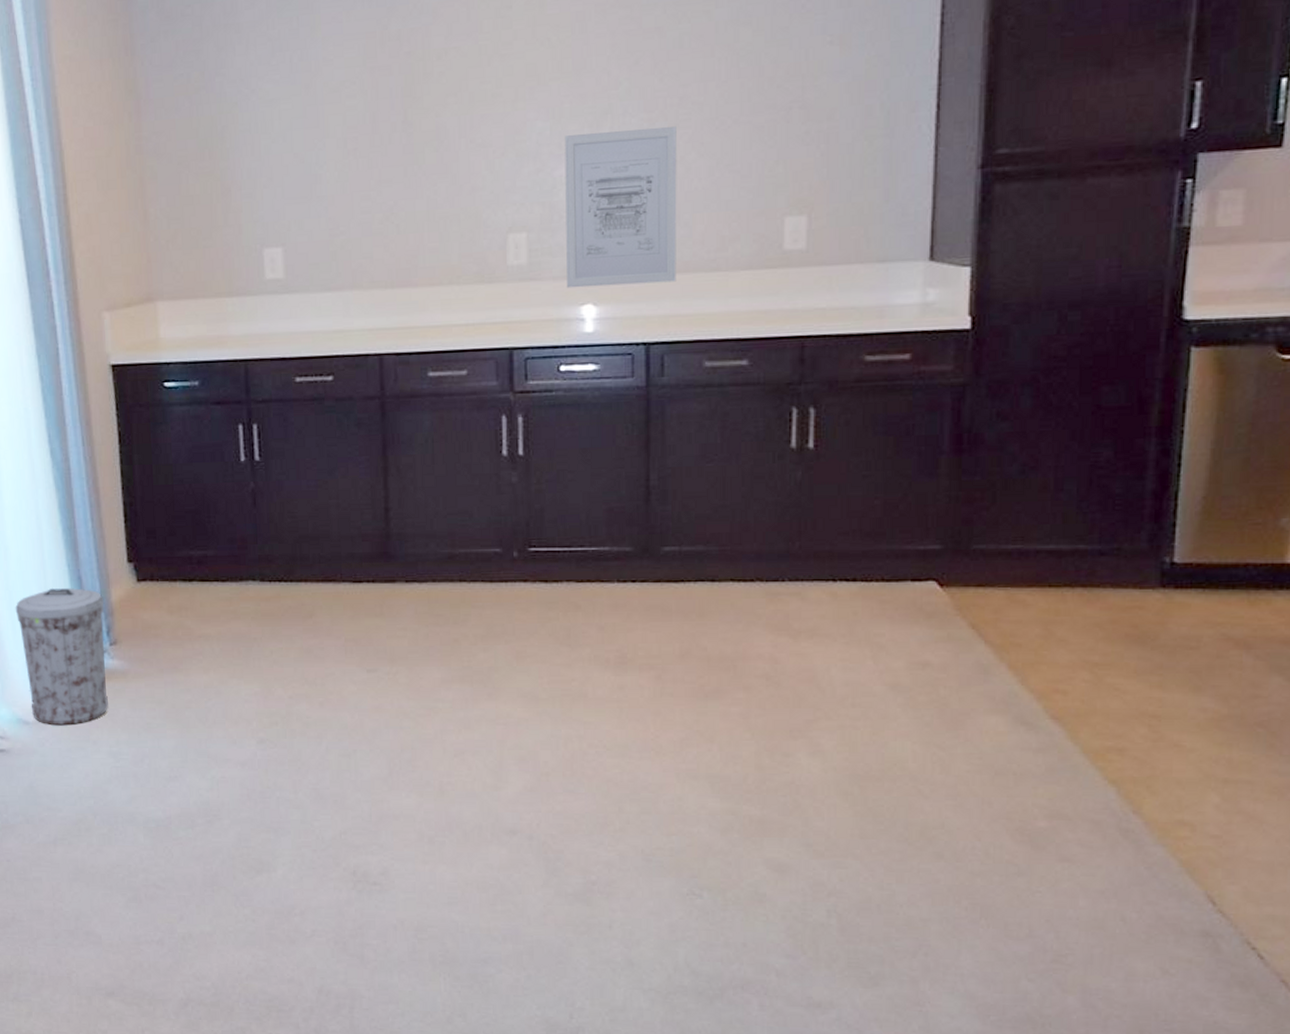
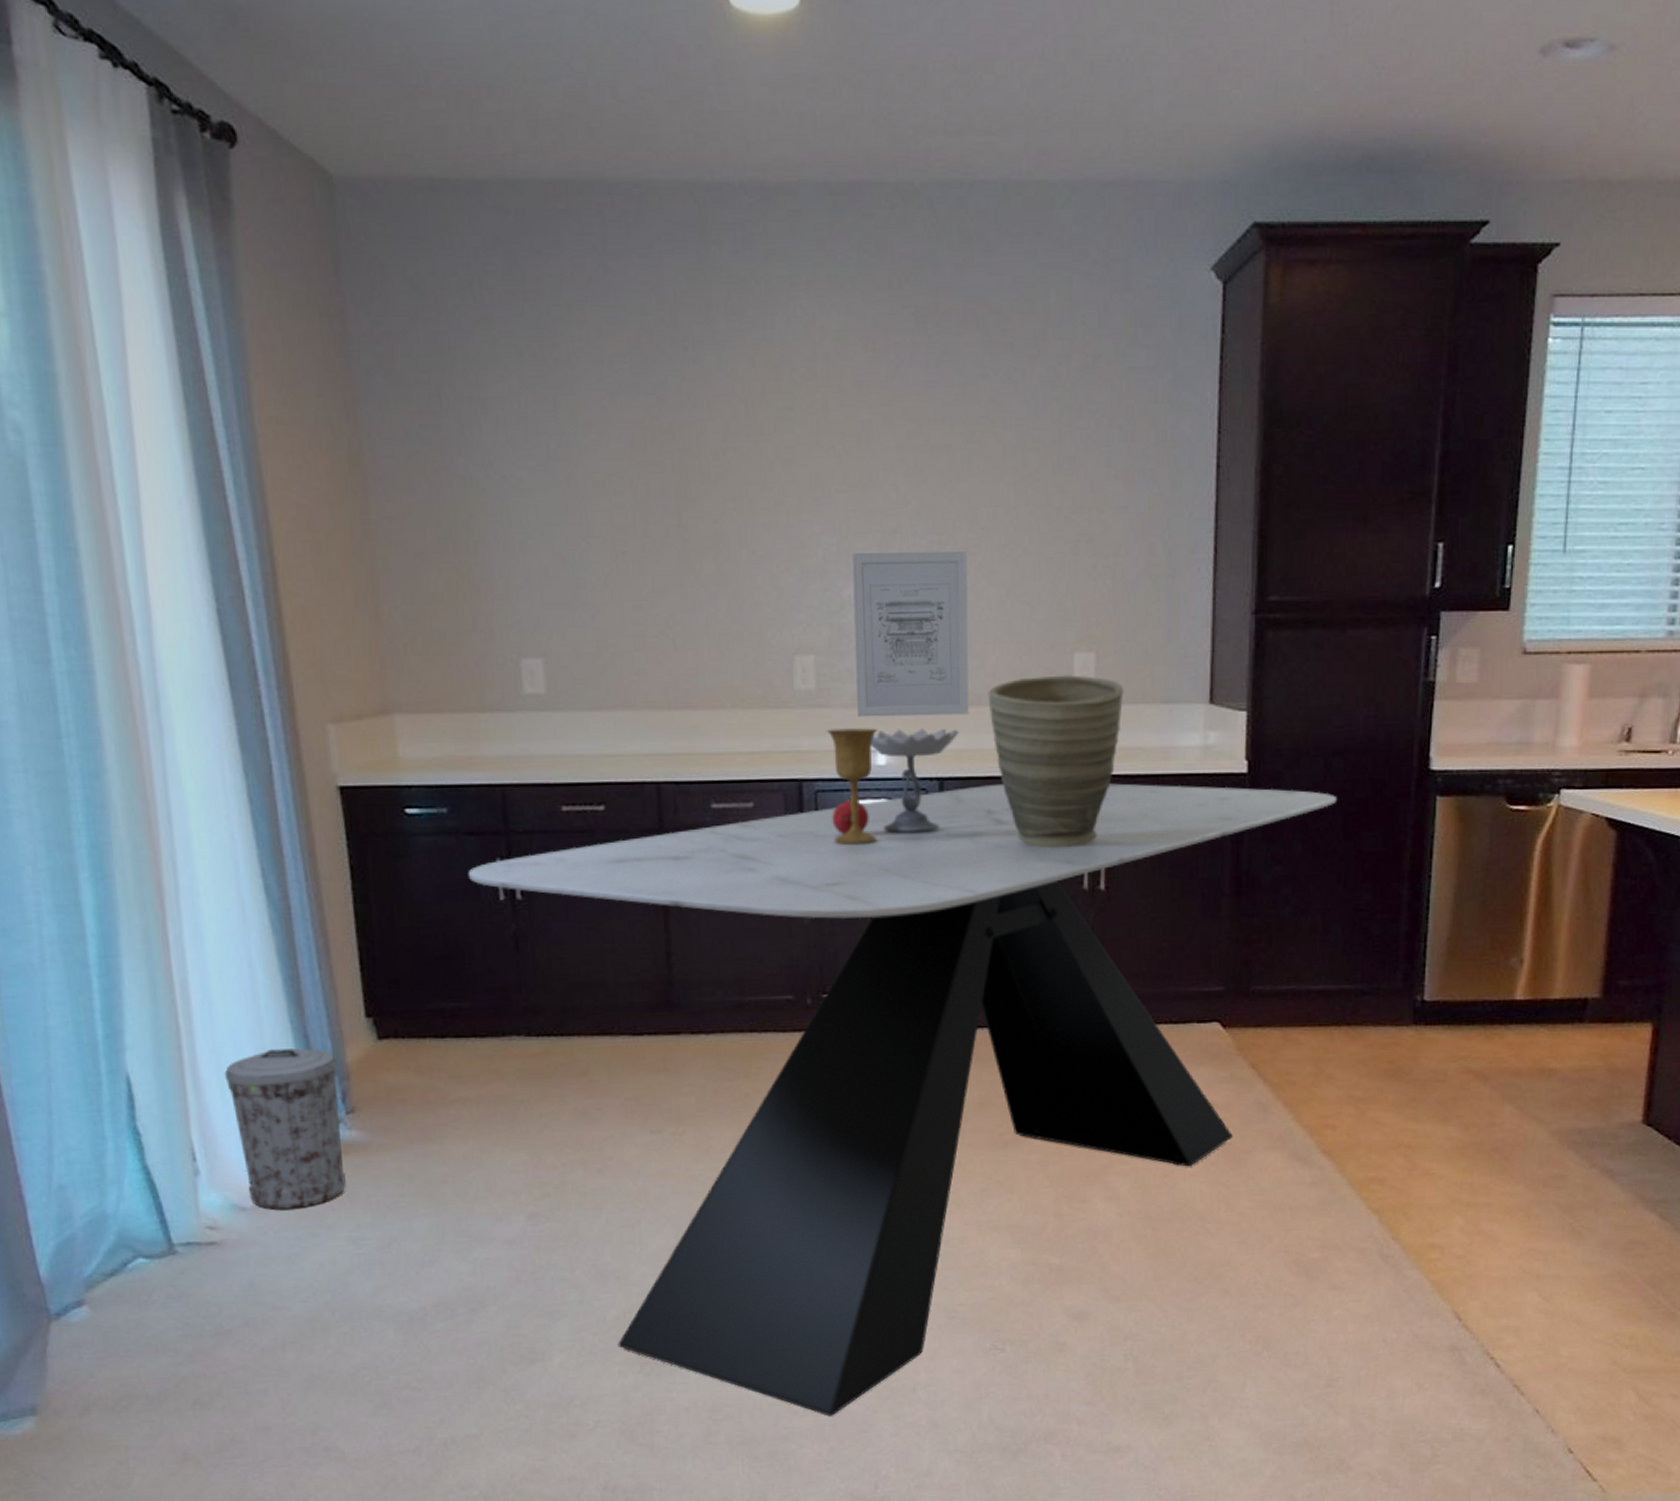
dining table: none [214,343,1073,945] -> present [467,783,1337,1417]
goblet: none [536,296,666,407] -> present [826,728,959,844]
vase: none [696,238,837,407] -> present [988,675,1124,847]

